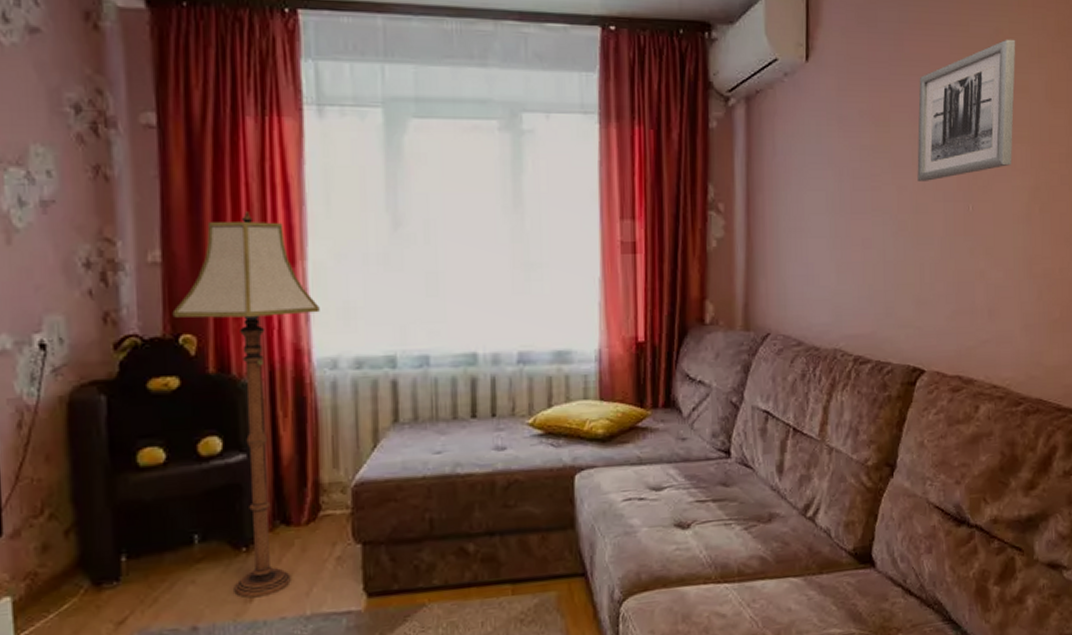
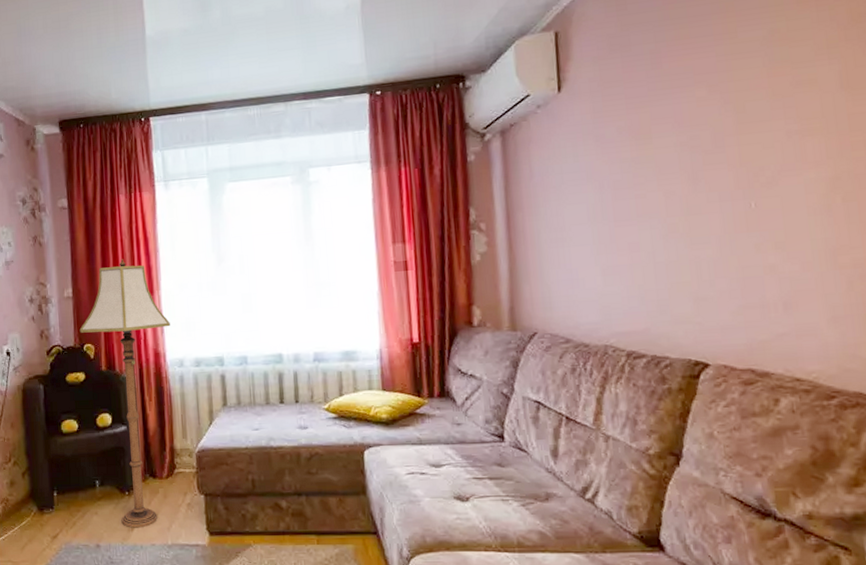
wall art: present [917,39,1016,181] -> none [682,36,802,185]

